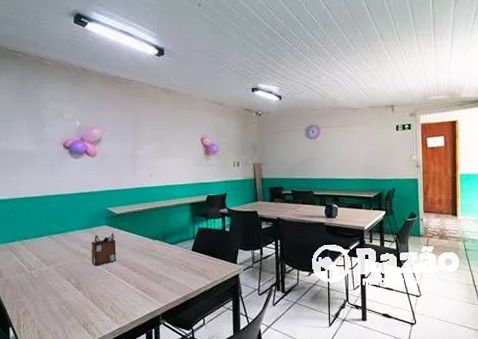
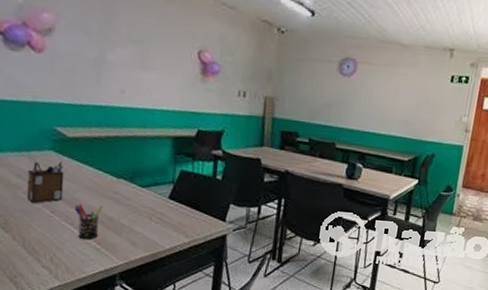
pen holder: none [125,261,146,289] -> present [75,204,104,240]

